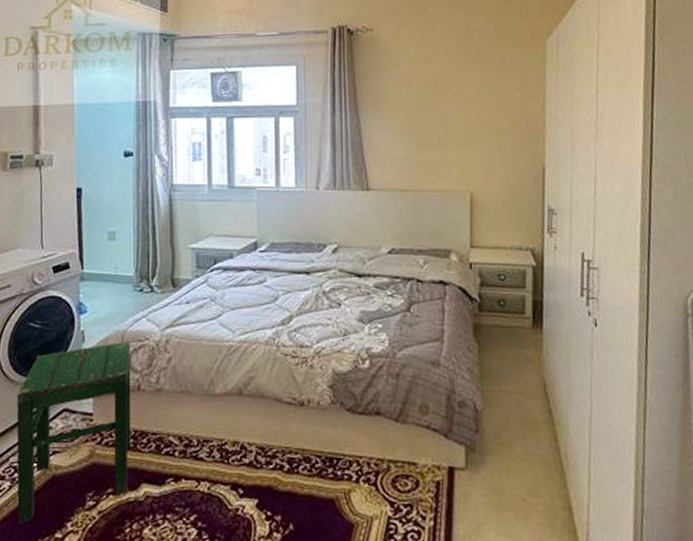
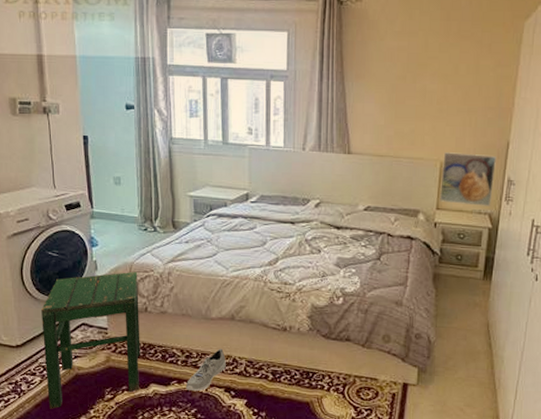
sneaker: none [184,432,232,492] -> present [186,348,226,392]
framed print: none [472,182,533,241] -> present [440,152,496,206]

